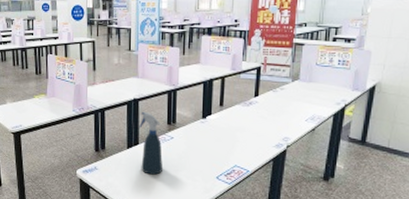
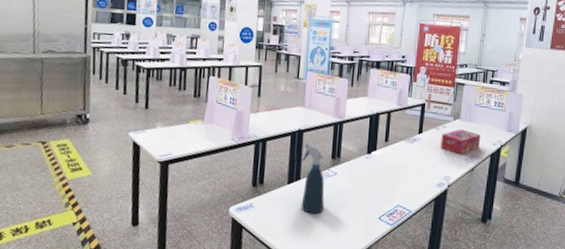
tissue box: none [278,90,323,116] -> present [441,129,481,155]

